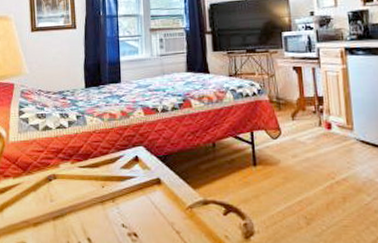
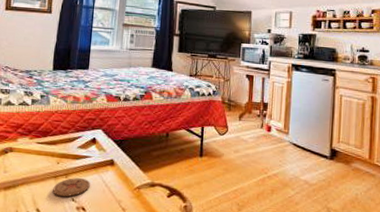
coaster: none [101,202,139,223] -> present [53,178,90,197]

